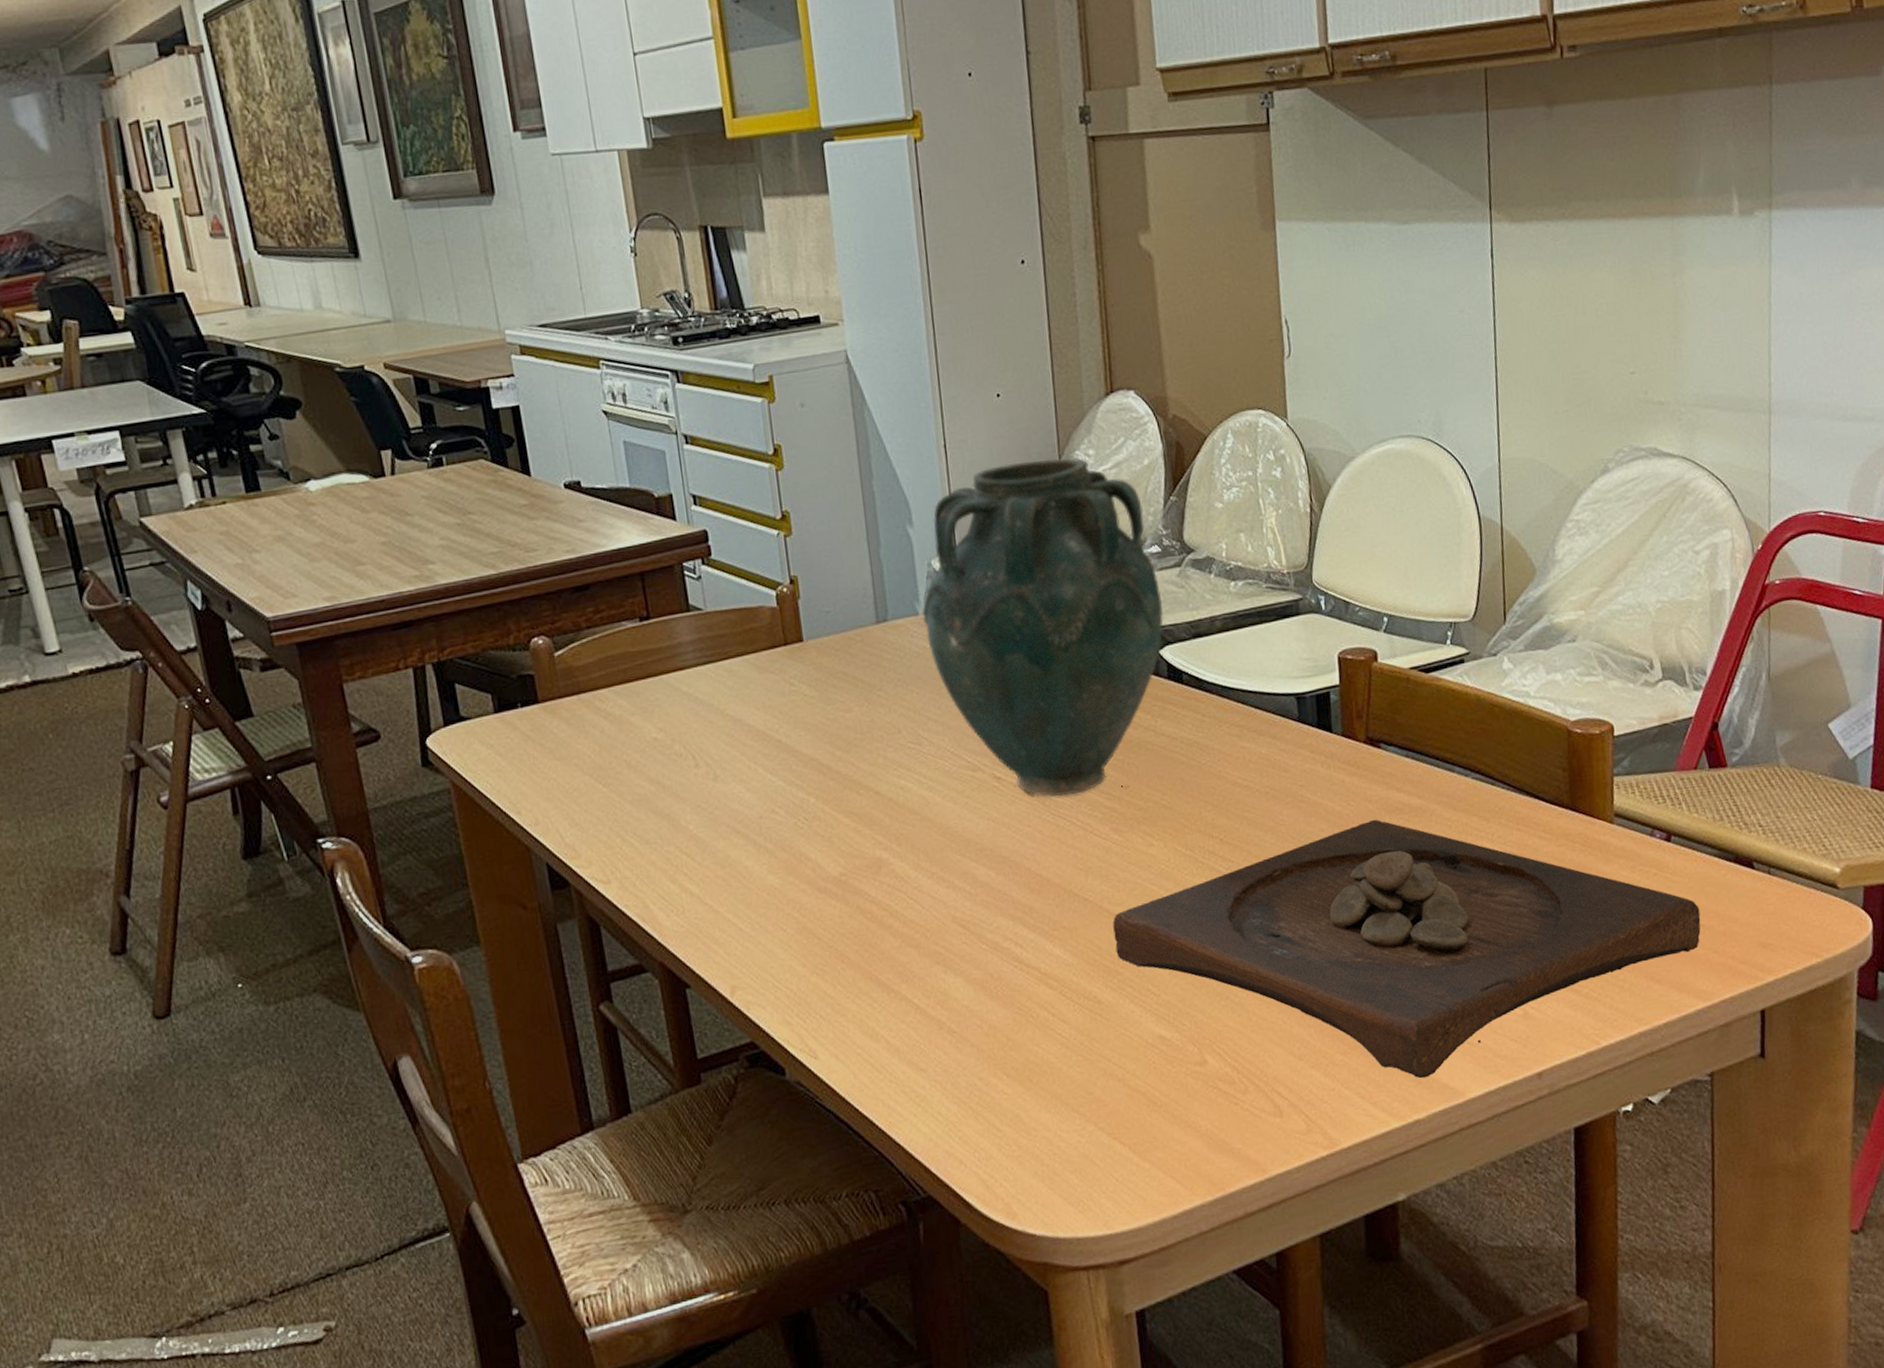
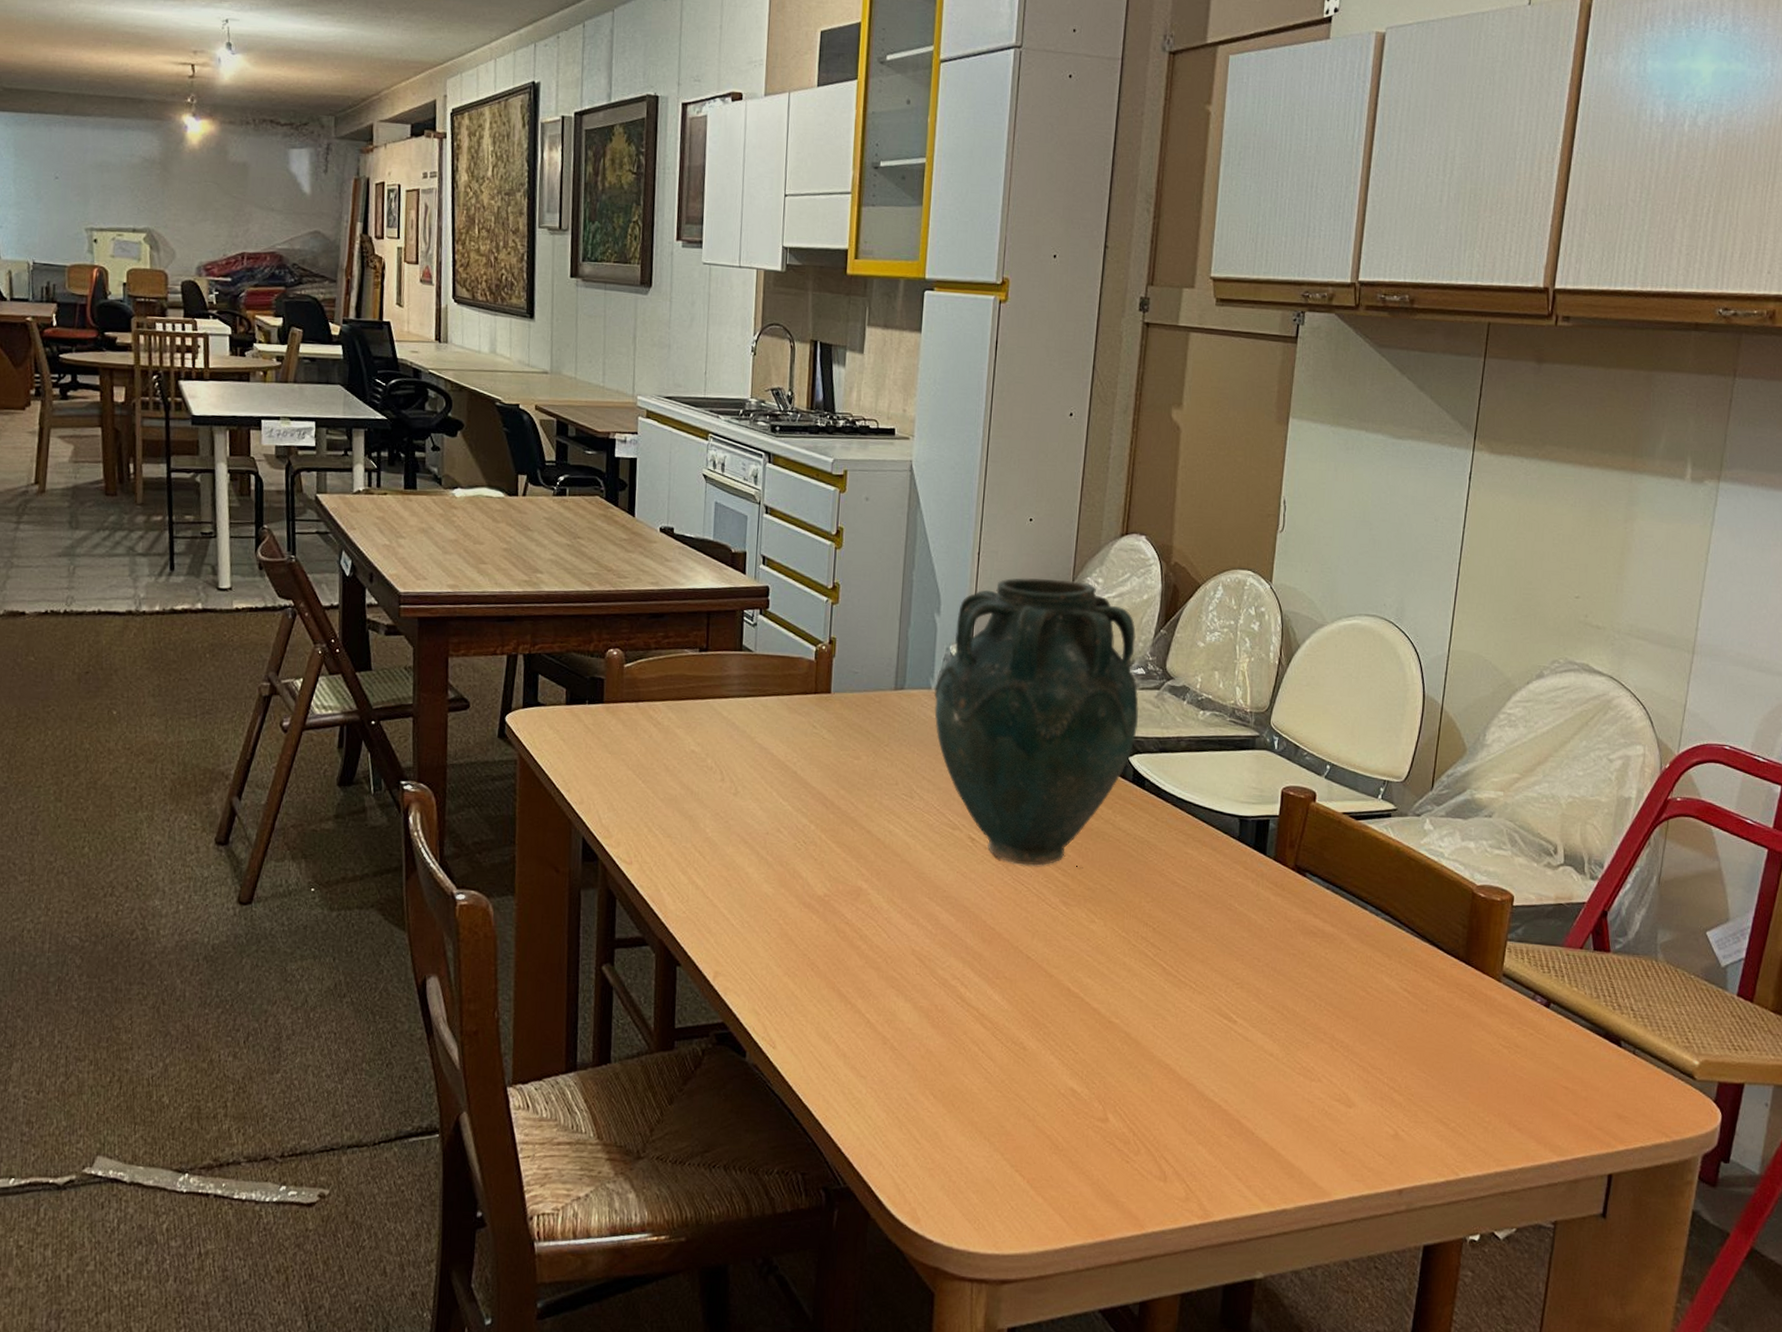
wooden tray: present [1113,819,1701,1079] -> none [1046,937,1567,1174]

